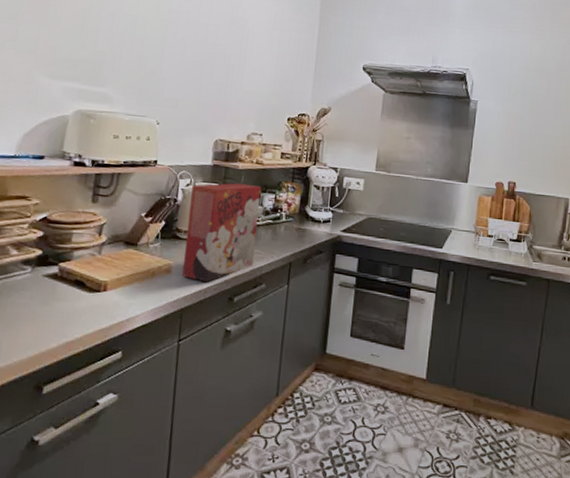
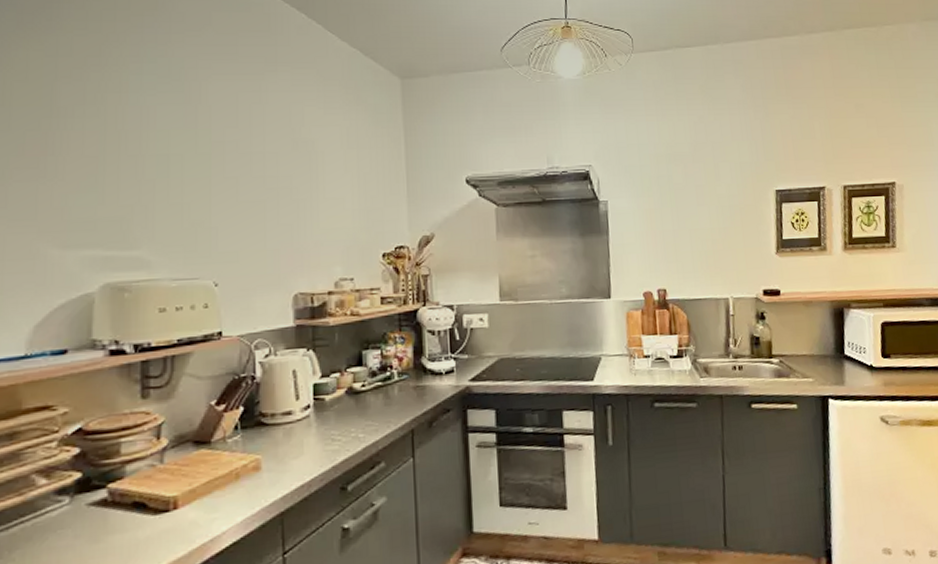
cereal box: present [182,183,262,283] -> none [273,342,365,474]

